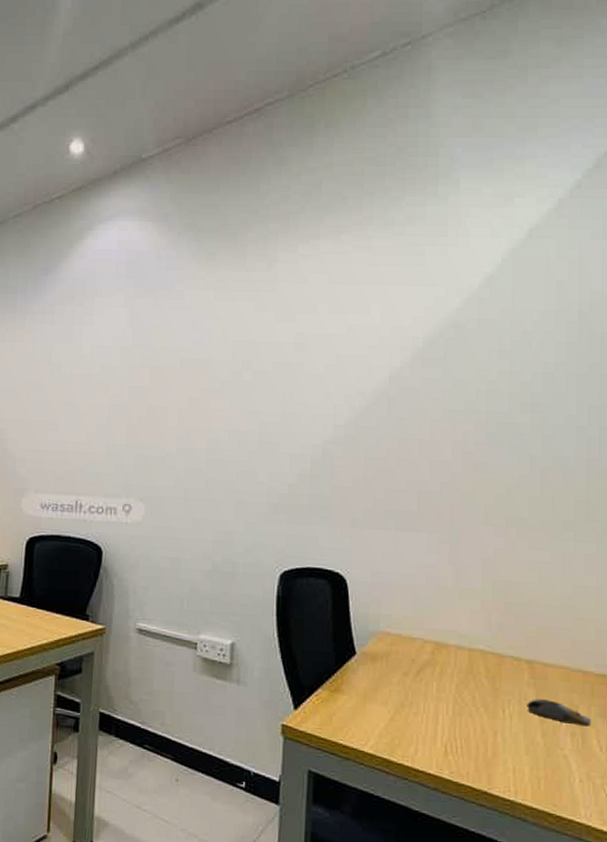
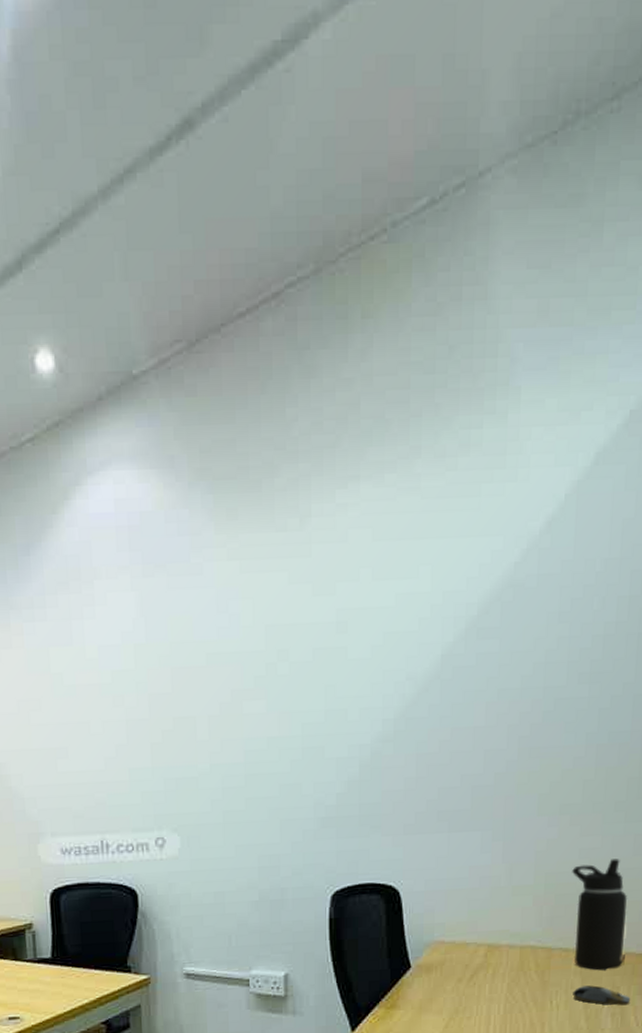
water bottle: none [521,575,582,687] -> present [572,859,628,970]

